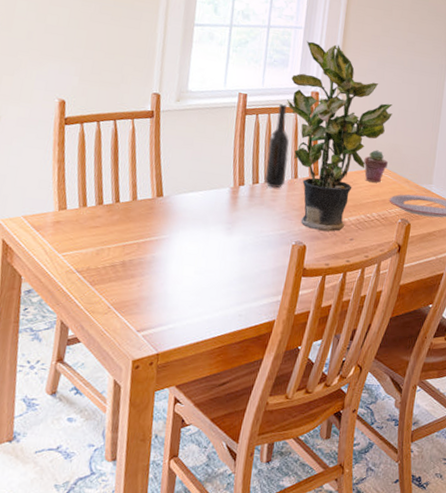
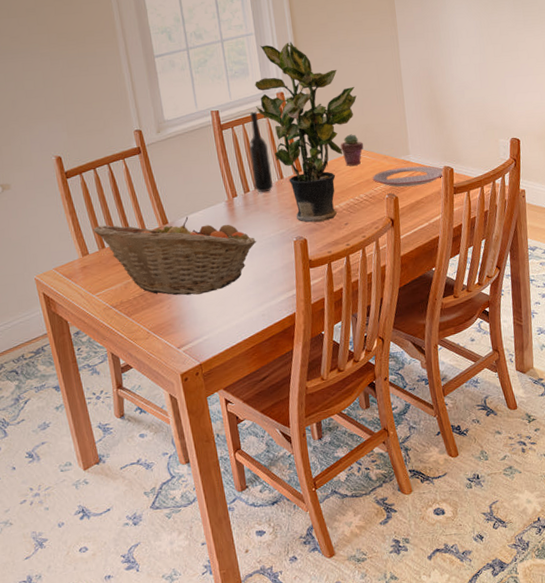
fruit basket: none [78,181,253,279] -> present [92,217,257,296]

